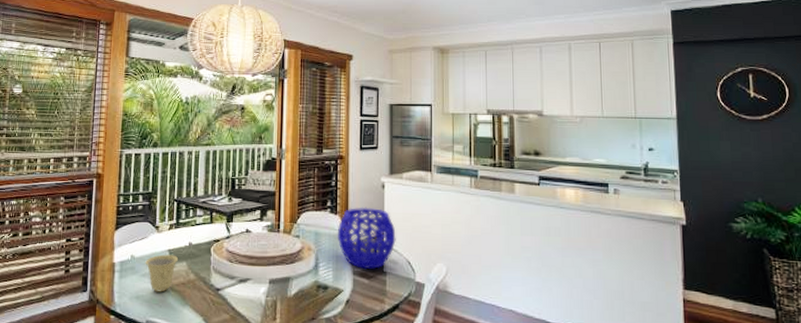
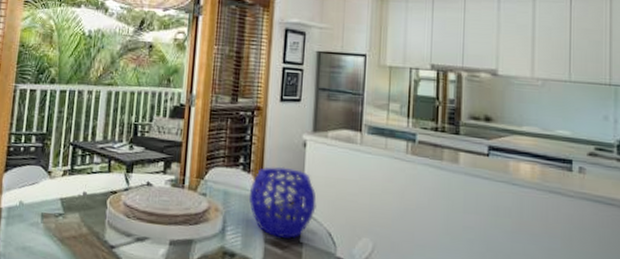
cup: present [145,254,179,292] -> none [34,203,71,245]

